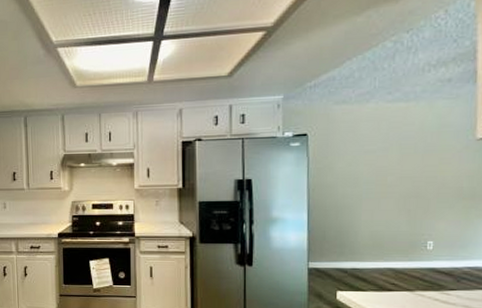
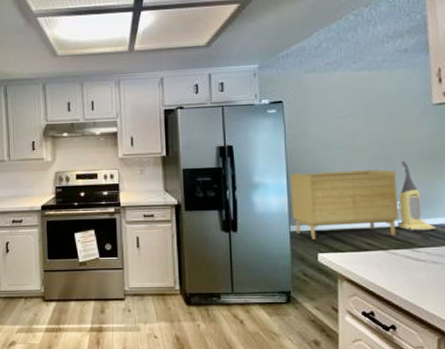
sideboard: none [310,208,429,278] -> present [289,170,399,239]
vacuum cleaner: none [426,199,471,273] -> present [397,161,437,231]

